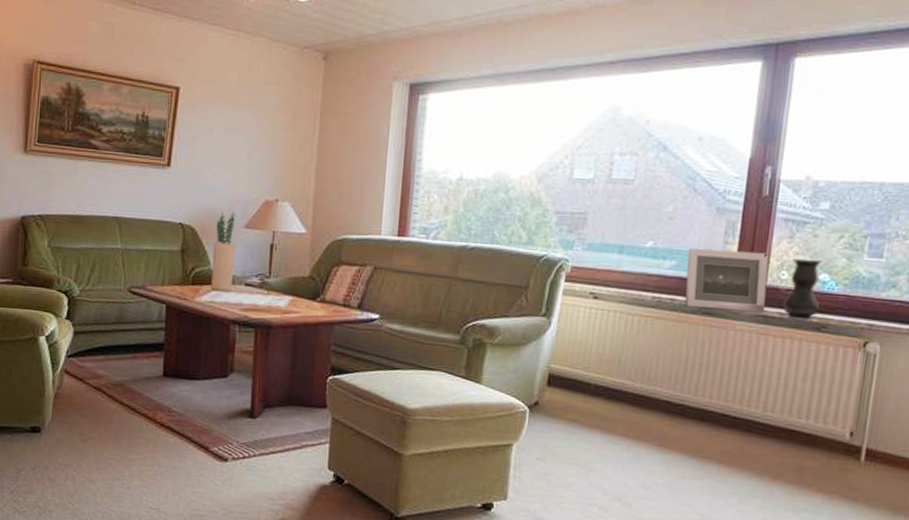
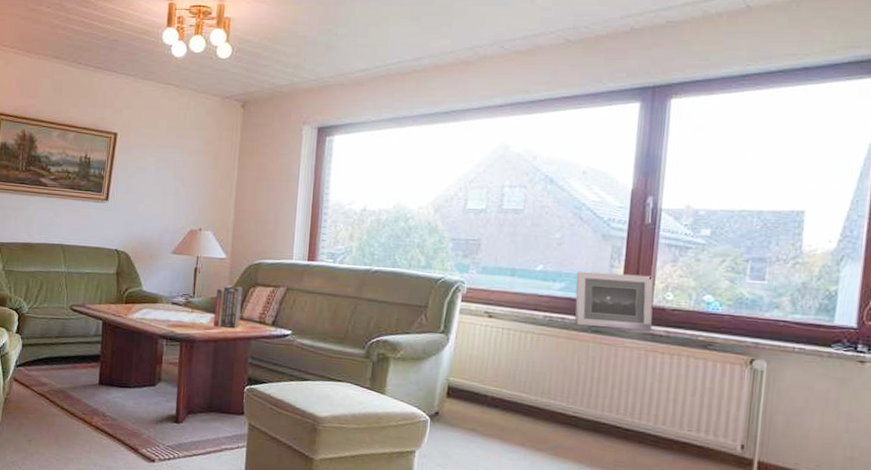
vase: present [211,211,236,293] -> none [142,239,165,311]
books: none [292,264,326,313] -> present [213,285,244,329]
vase: present [783,259,822,320] -> none [669,281,706,338]

